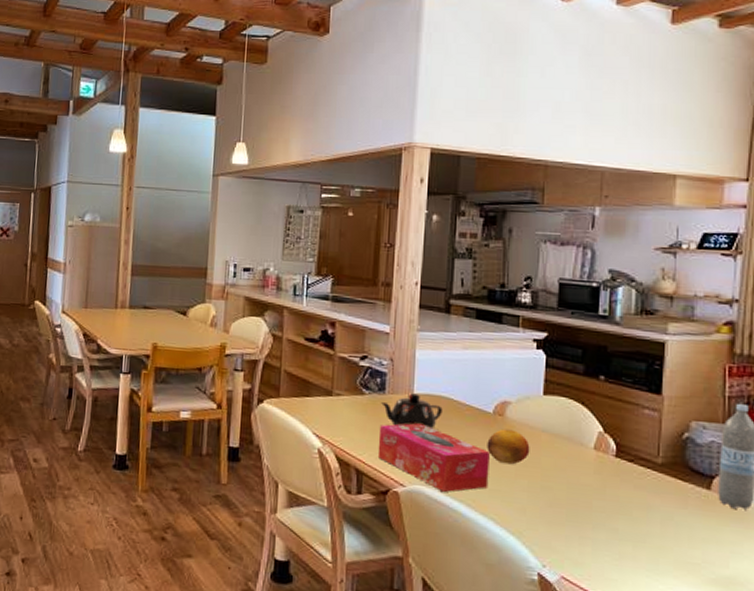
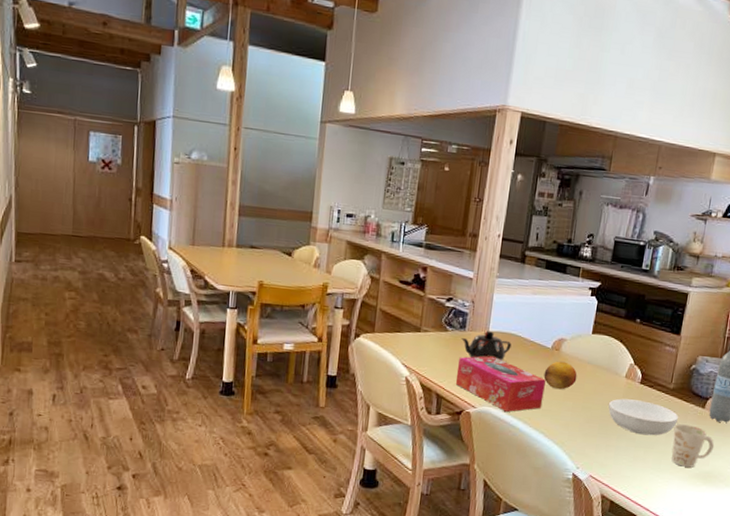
serving bowl: none [576,476,674,526] -> present [608,398,678,436]
mug: none [670,510,732,570] -> present [671,424,714,468]

